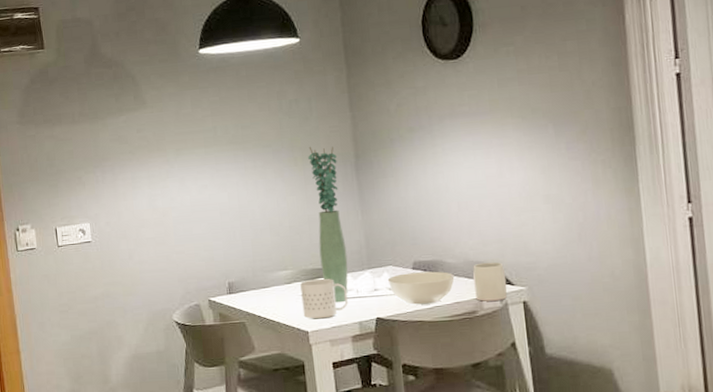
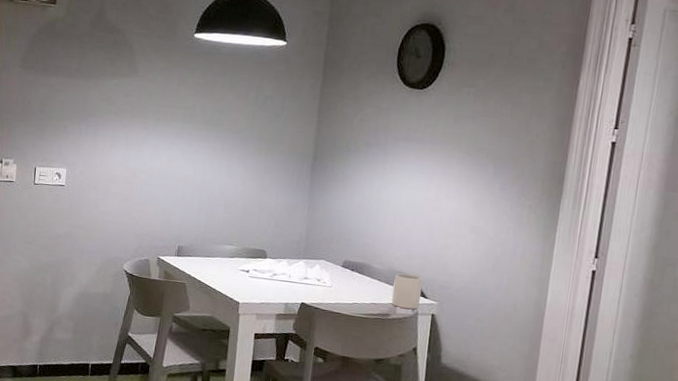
mug: present [300,278,348,319] -> none [238,258,281,295]
vase: present [308,146,348,303] -> none [262,140,297,284]
bowl: present [387,271,455,305] -> none [318,269,377,301]

